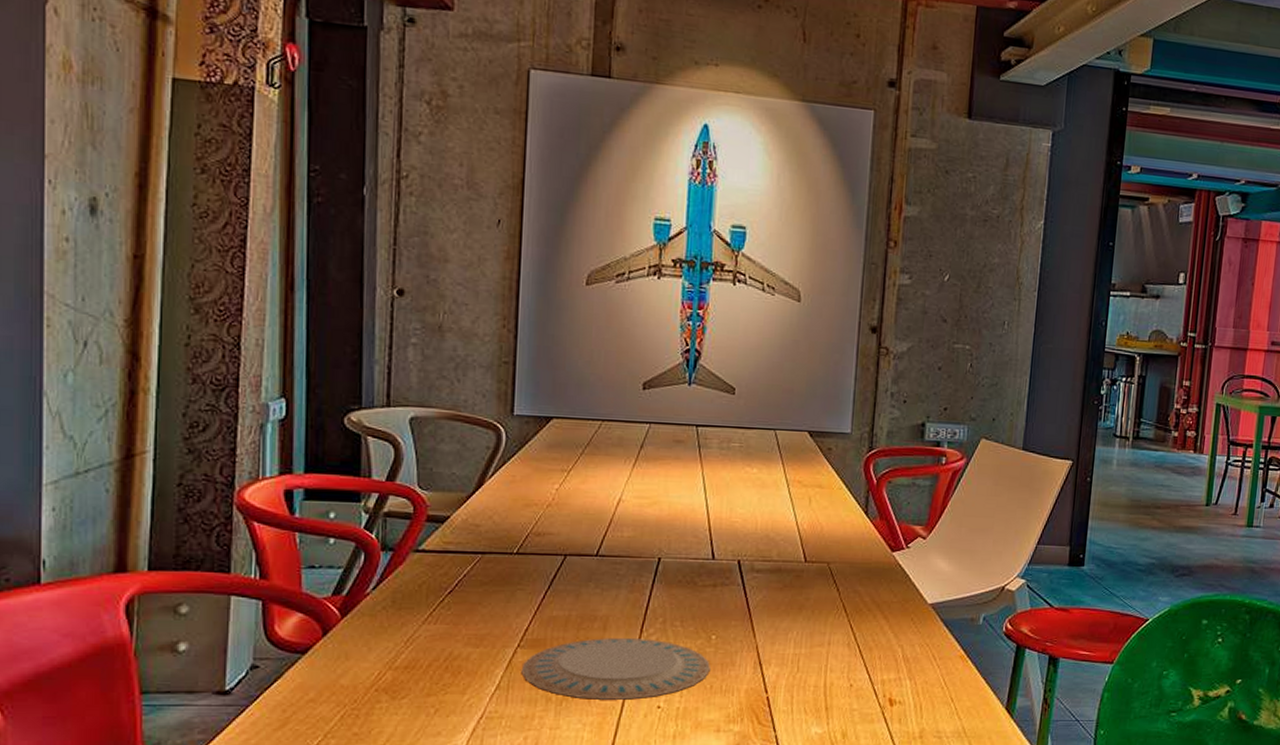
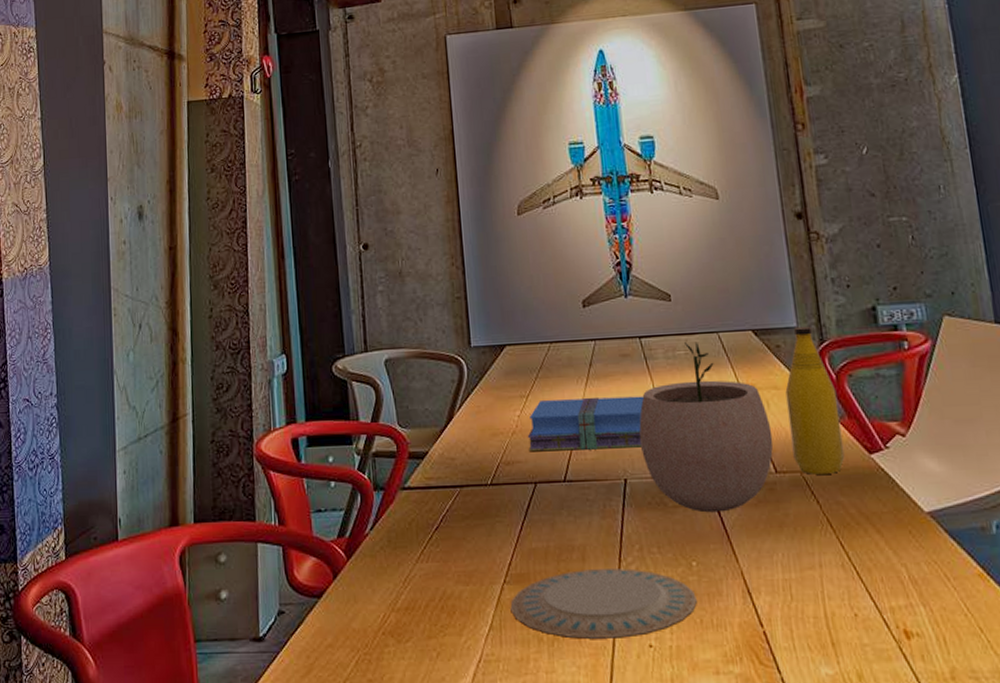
books: none [562,477,691,530] -> present [527,396,644,451]
plant pot: none [679,435,809,594] -> present [639,342,774,513]
bottle: none [824,433,875,566] -> present [785,326,845,475]

